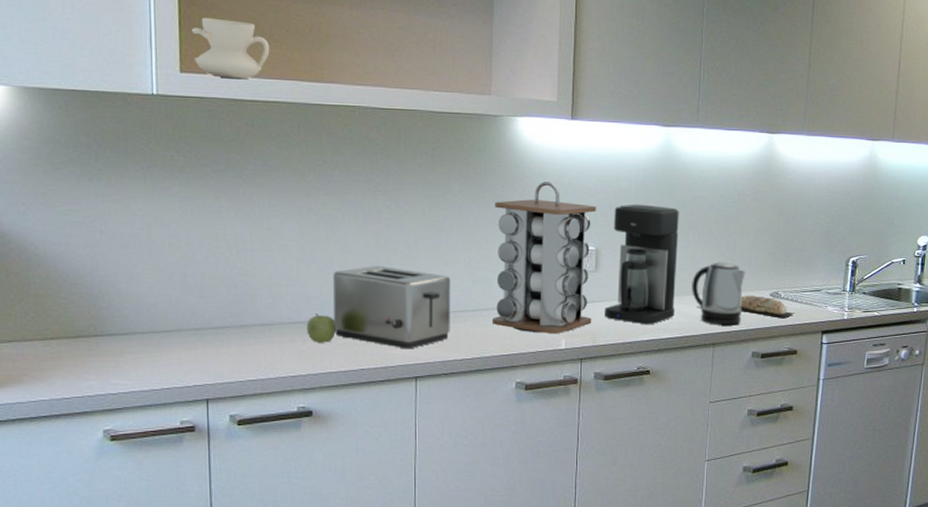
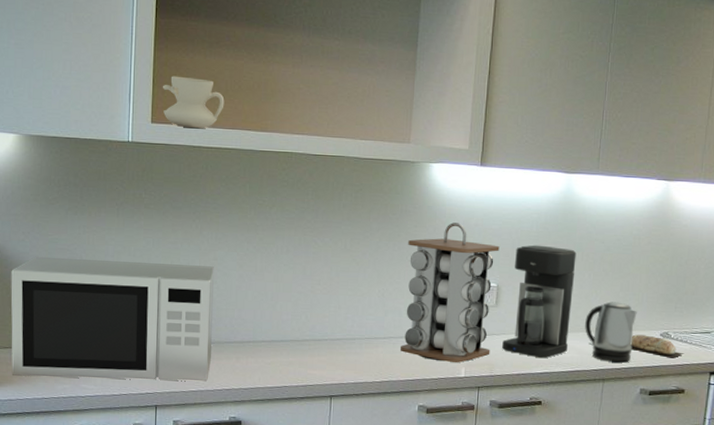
microwave: none [10,231,271,374] -> present [11,256,214,382]
fruit: present [306,313,336,343] -> none [240,334,265,361]
toaster: present [332,265,451,349] -> none [263,294,366,371]

